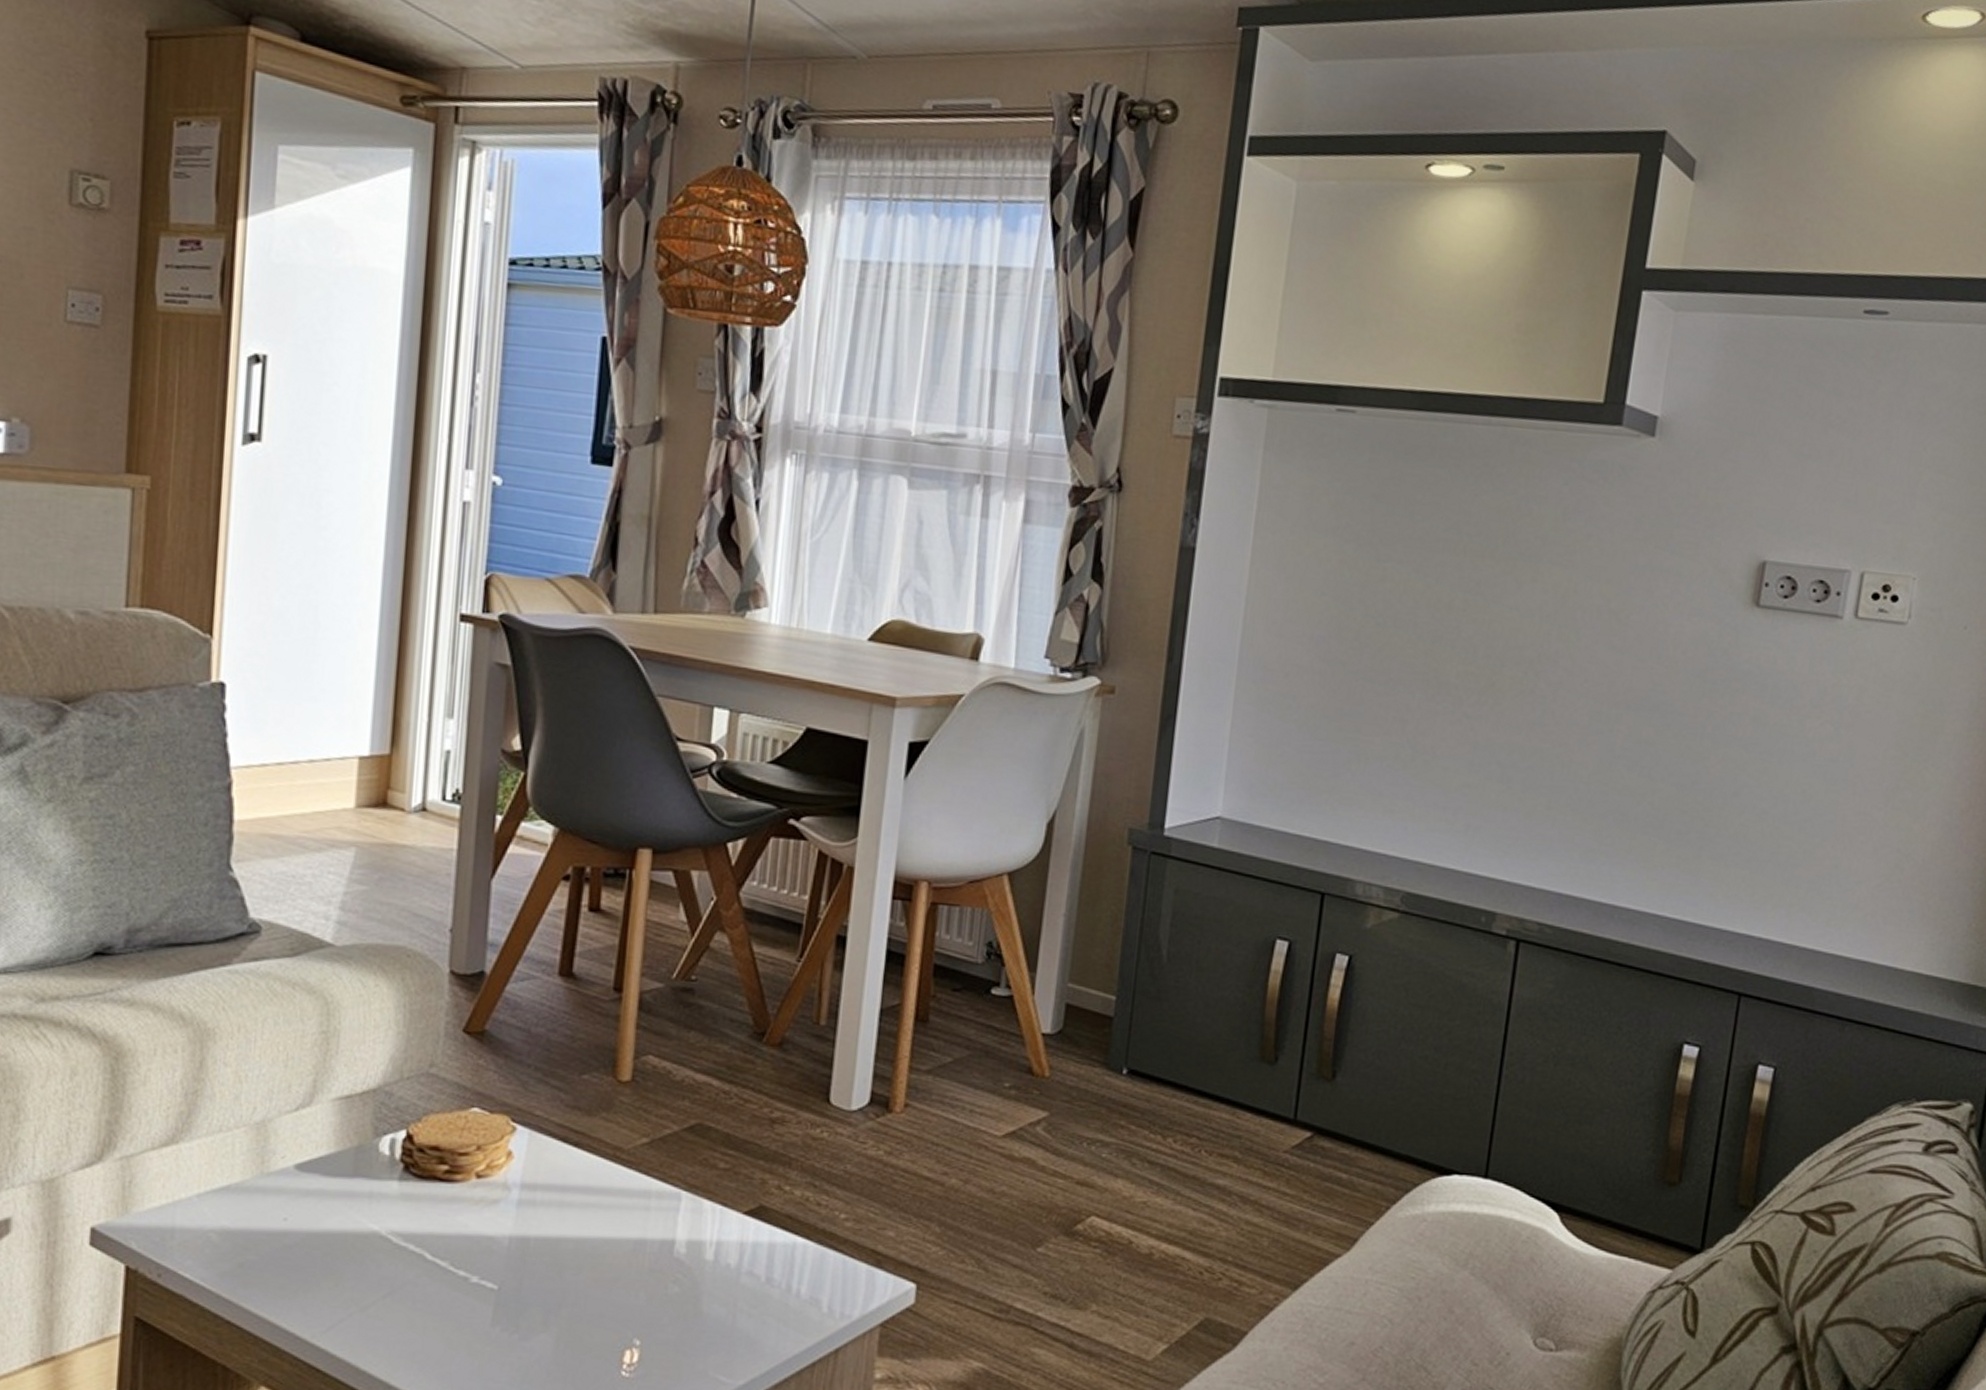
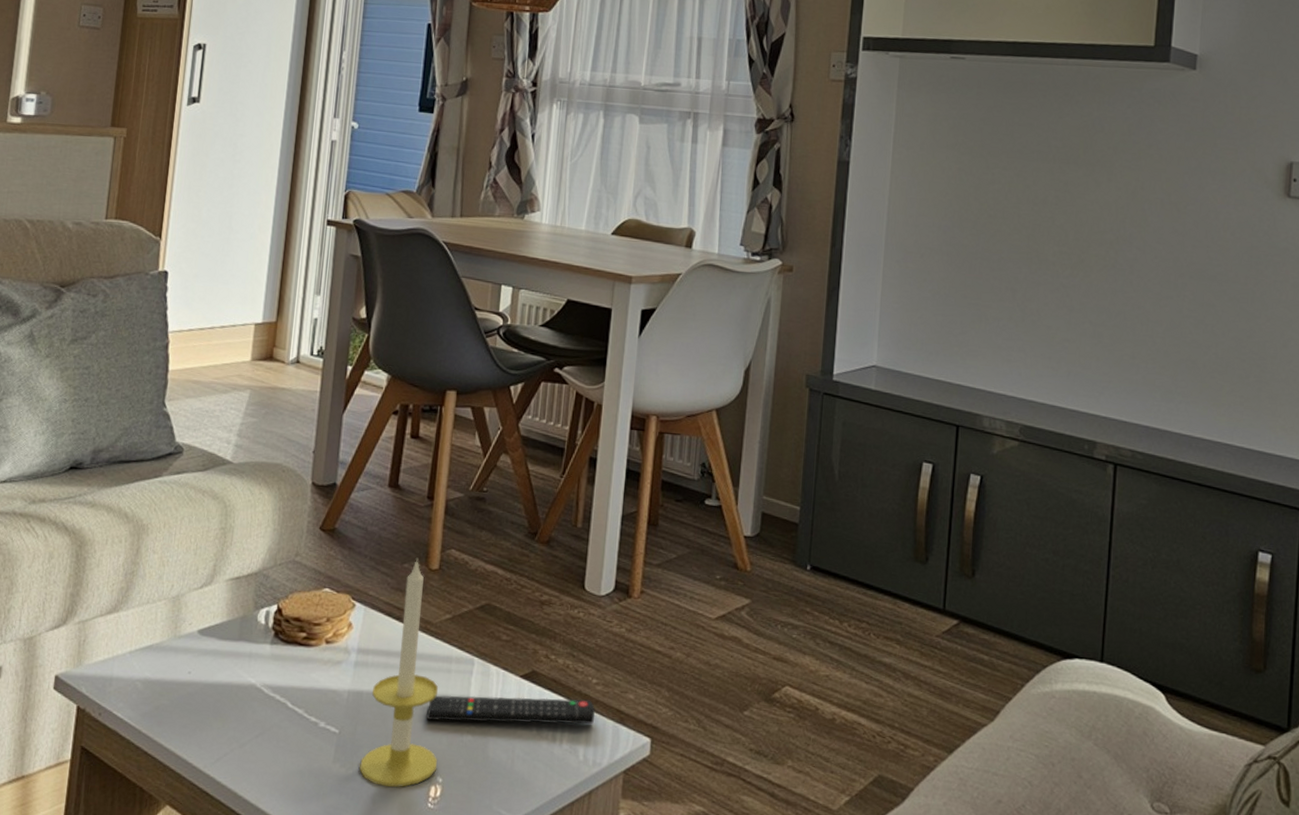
candle: none [528,1066,634,1354] -> present [359,557,439,788]
remote control: none [618,1238,843,1271] -> present [427,695,595,725]

